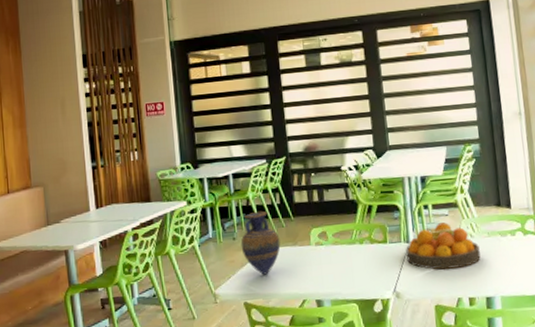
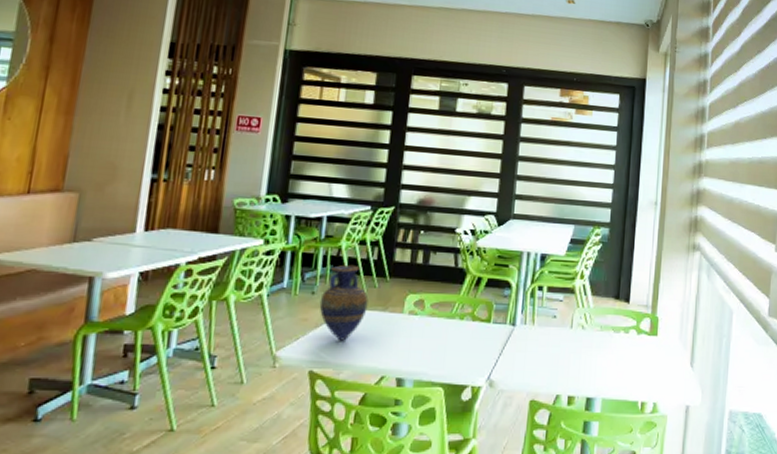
fruit bowl: present [406,222,481,270] -> none [509,308,589,361]

